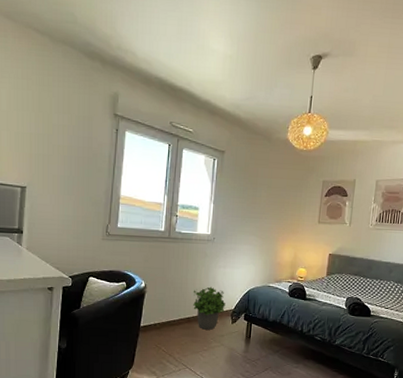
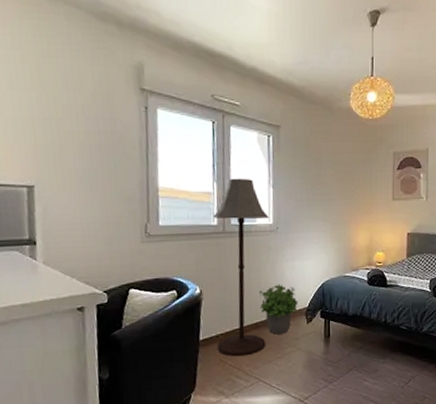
floor lamp: none [153,192,208,345] -> present [213,178,269,357]

